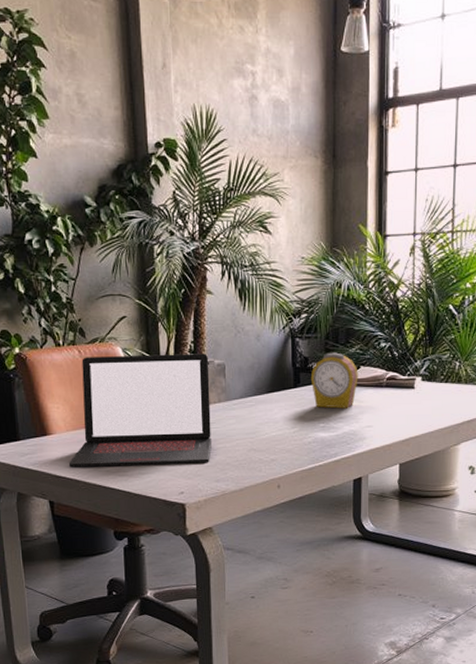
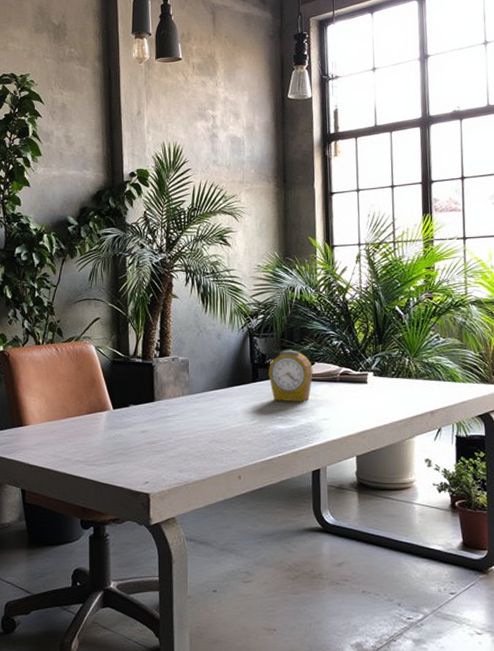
laptop: present [69,353,213,468] -> none [42,351,176,457]

